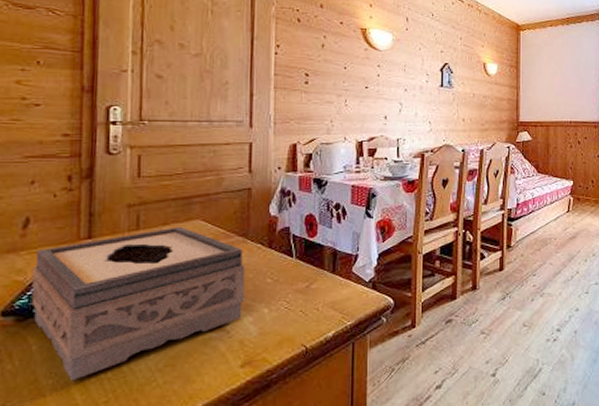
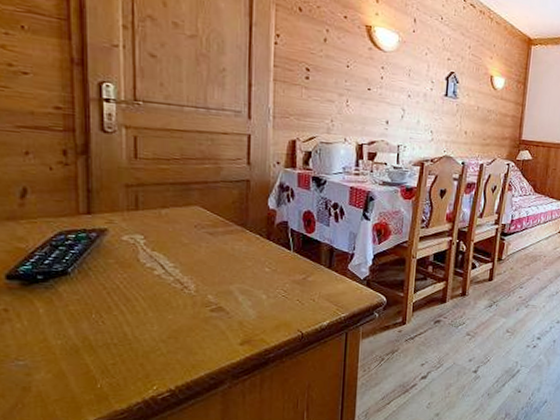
tissue box: present [31,226,245,380] -> none [34,210,244,343]

